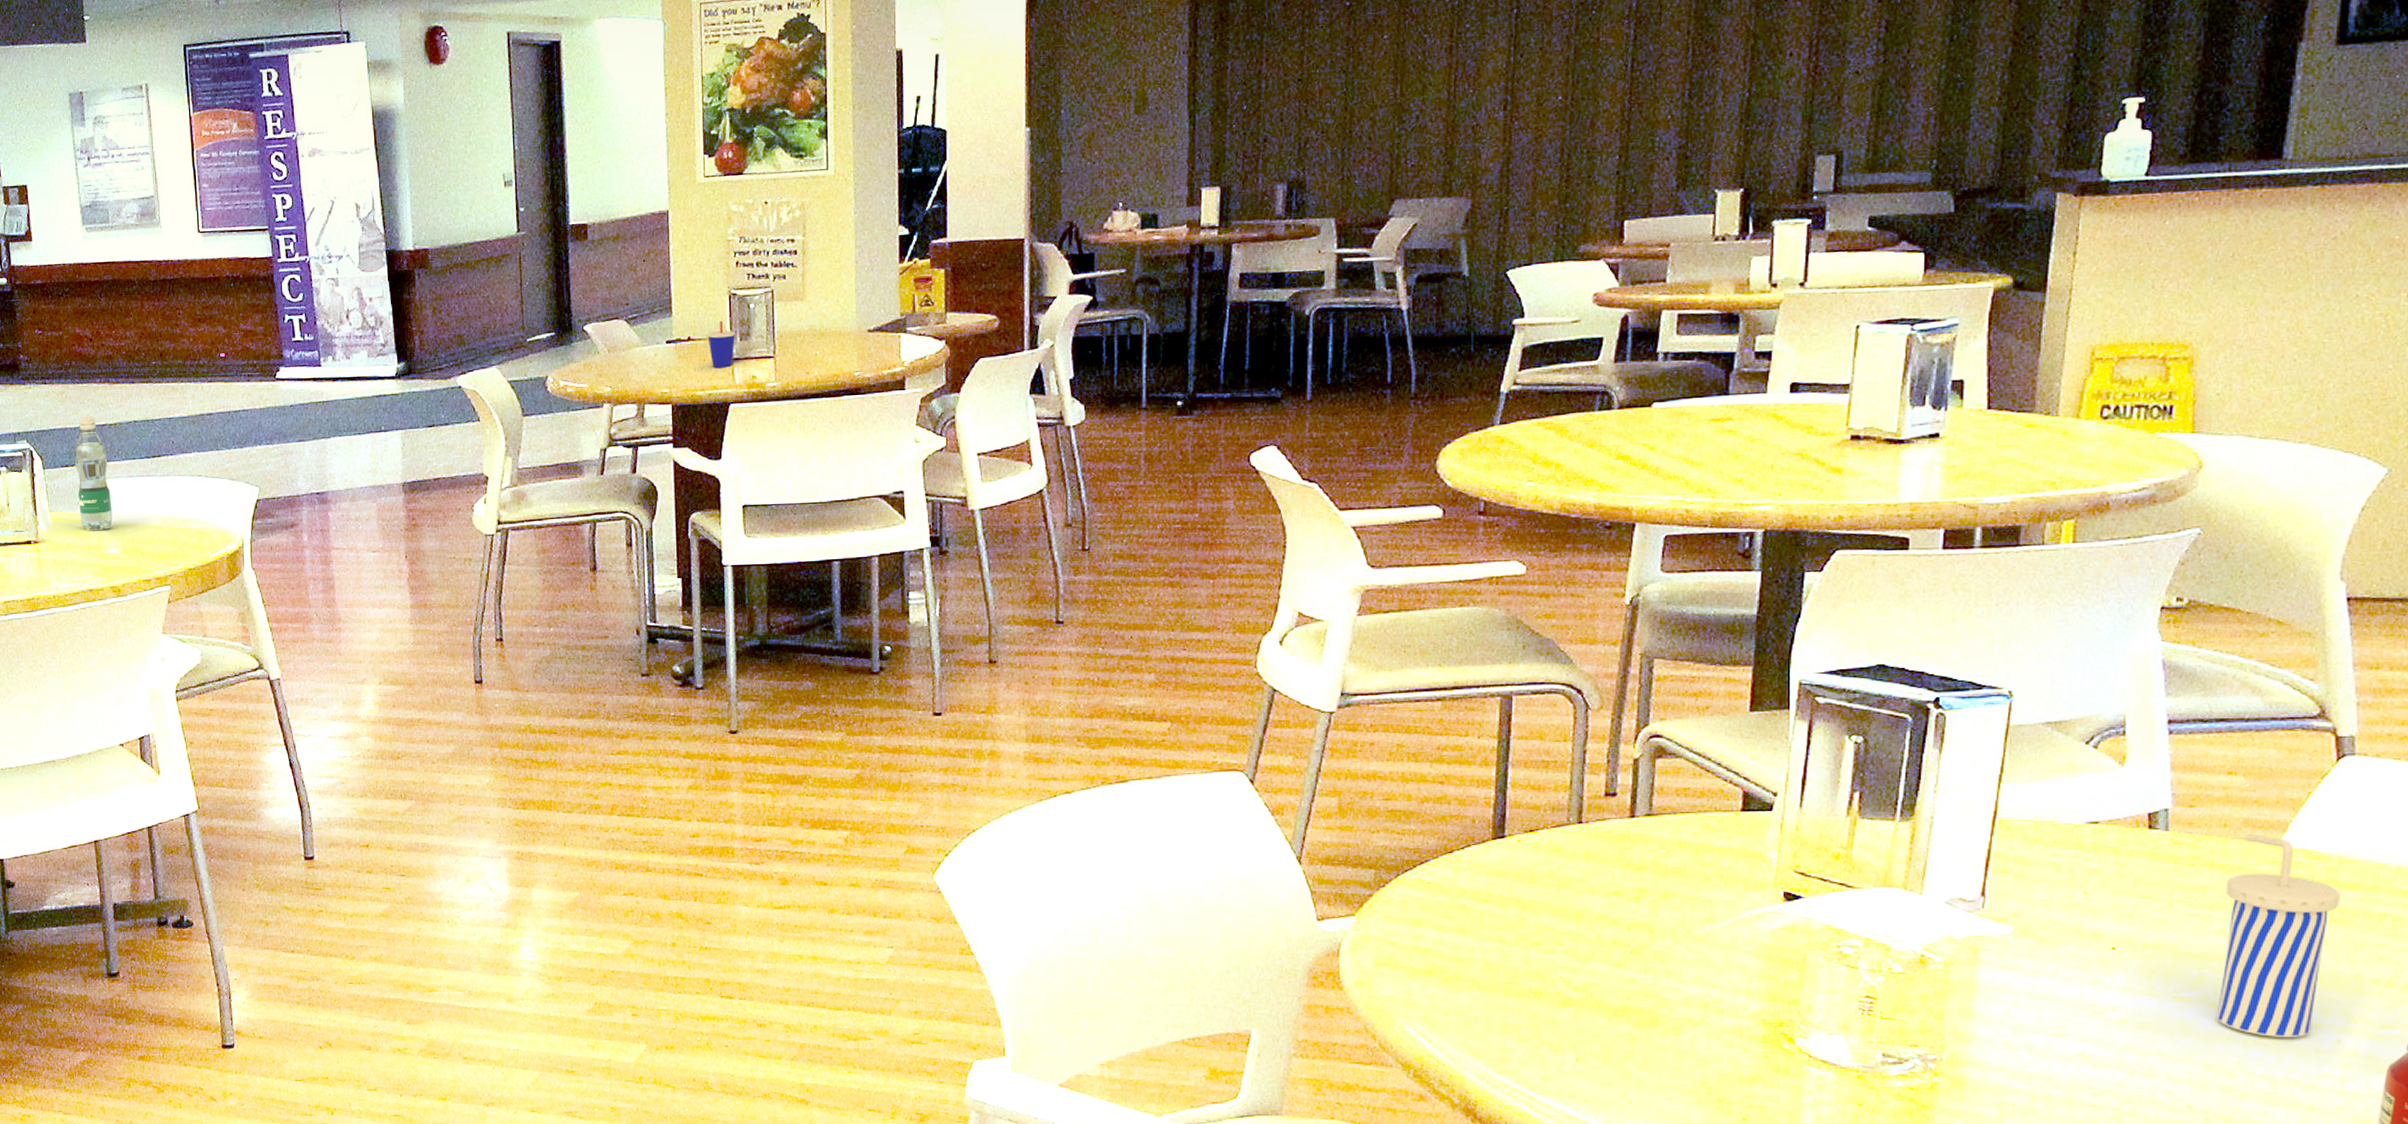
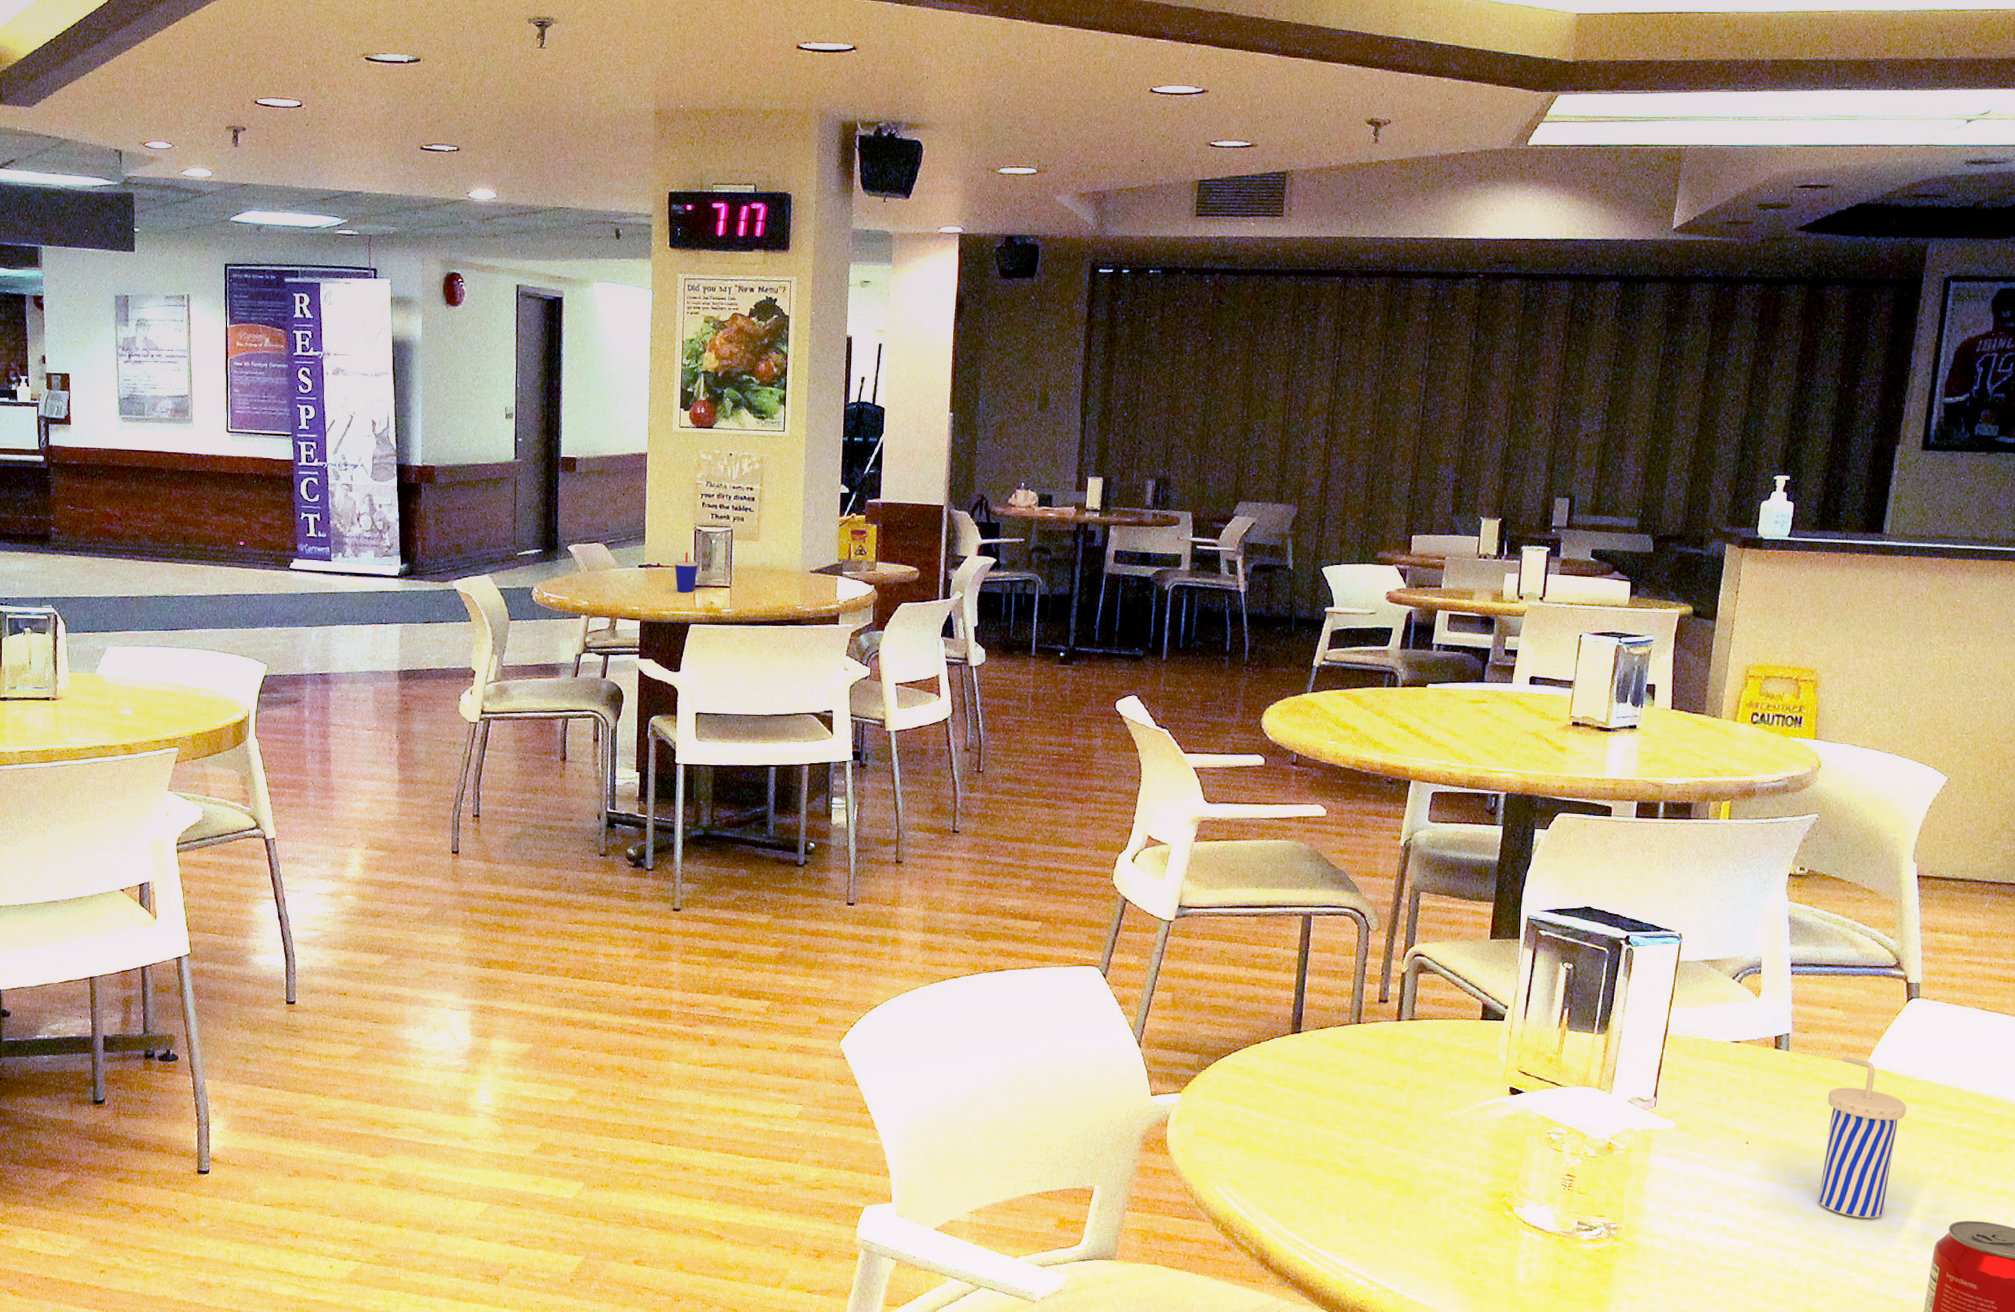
bottle: present [74,417,113,531] -> none [96,589,129,693]

